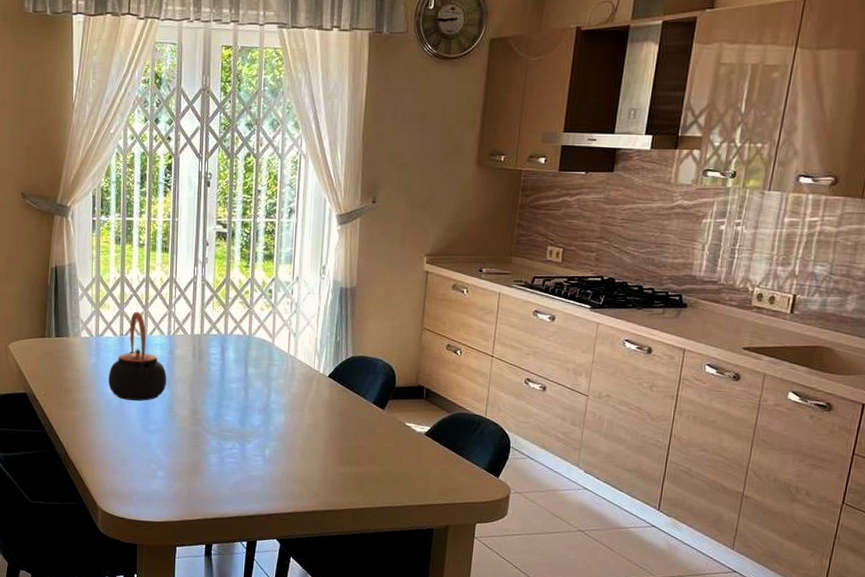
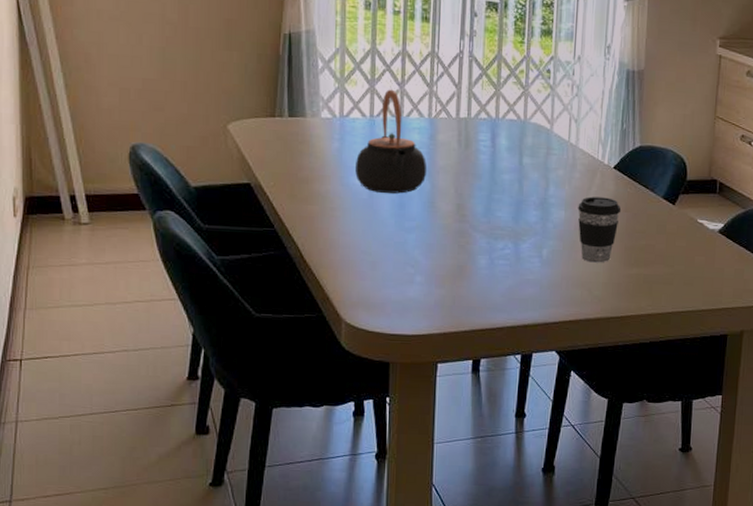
coffee cup: none [296,402,335,462] -> present [578,196,622,263]

